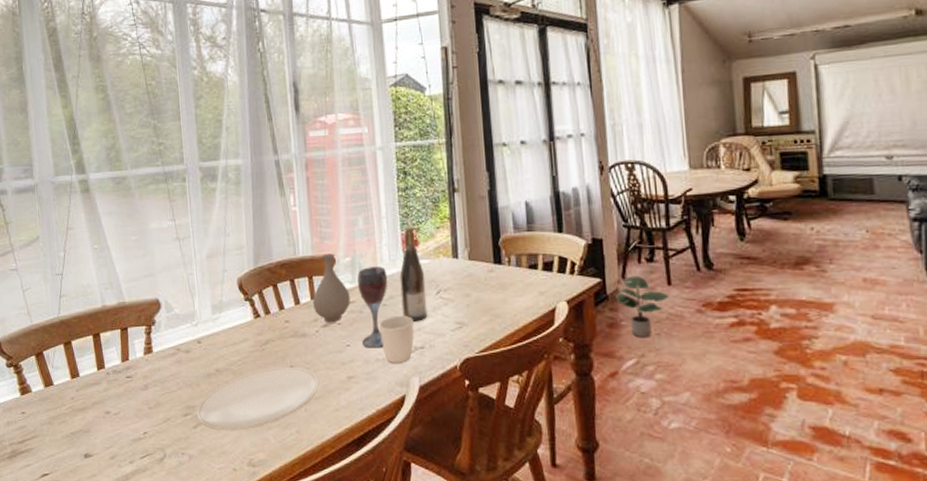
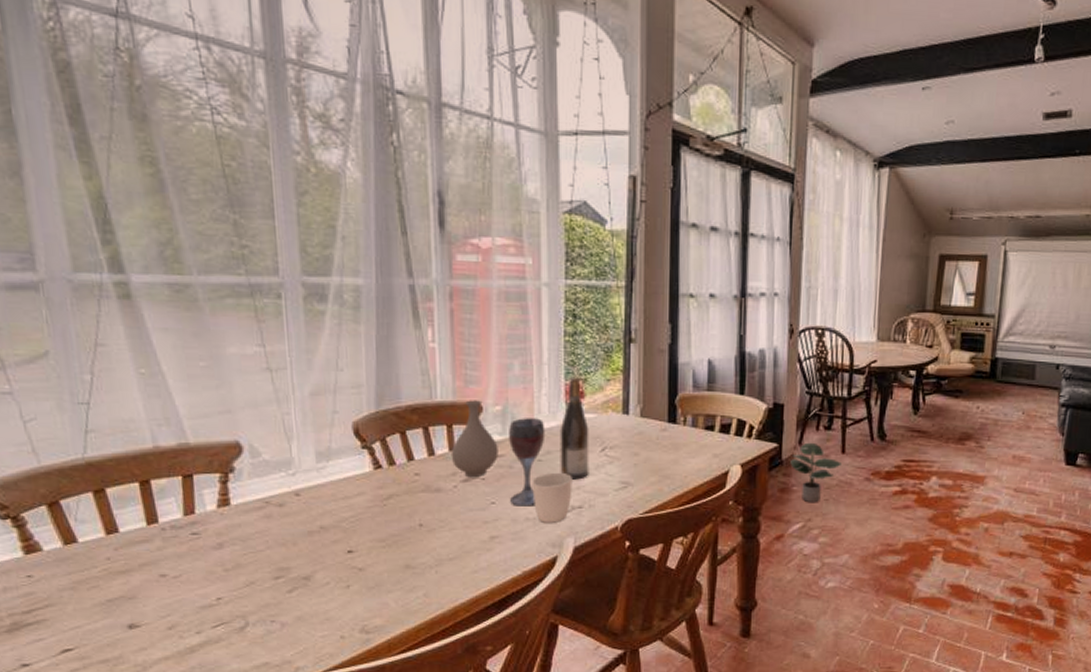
plate: present [197,366,319,431] -> none [292,524,455,595]

